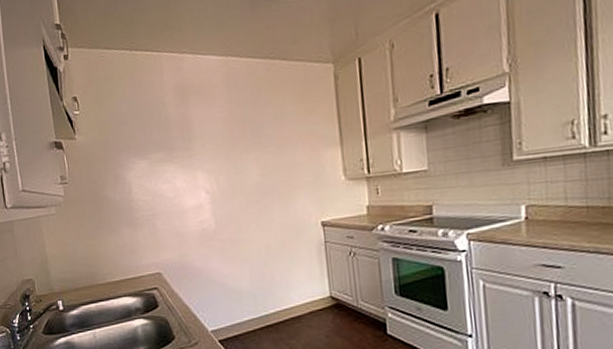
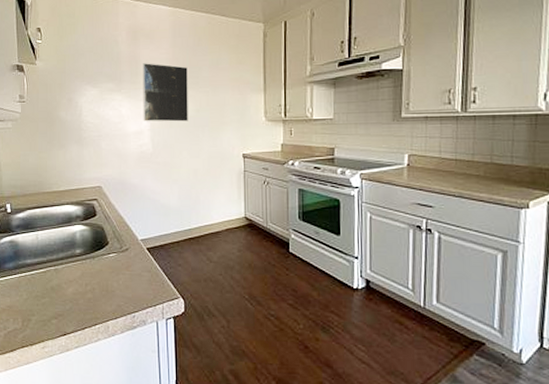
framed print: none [195,124,254,194] -> present [143,63,188,122]

